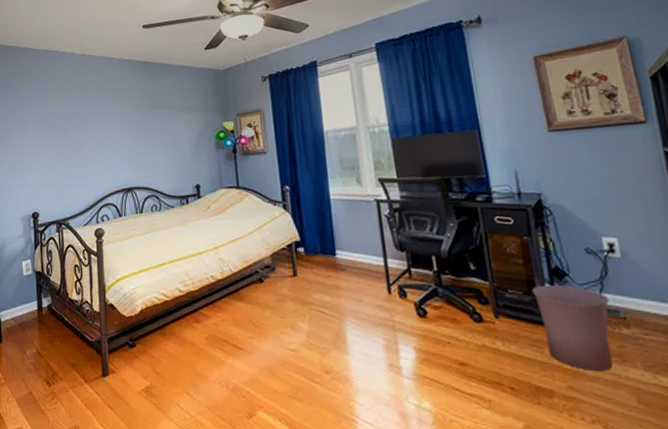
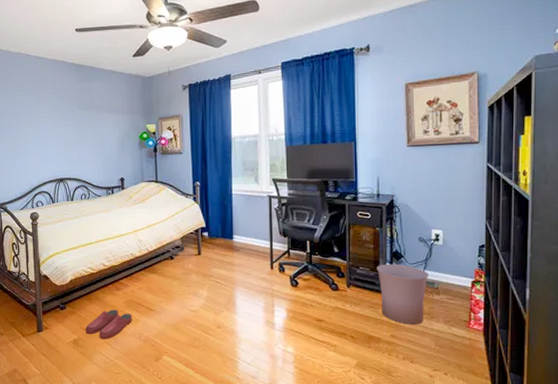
slippers: none [159,348,217,387] -> present [85,310,133,339]

